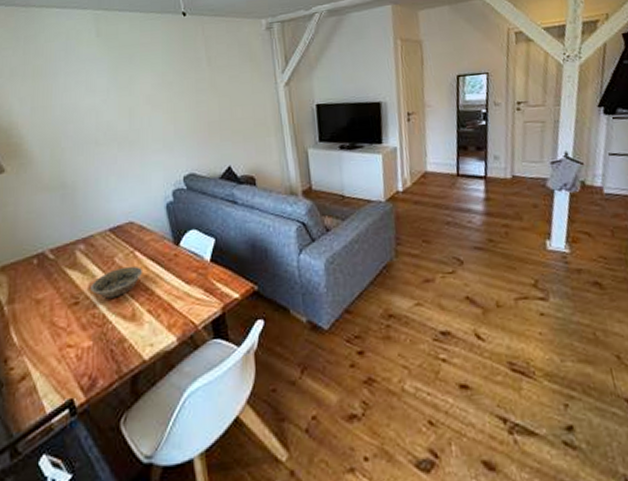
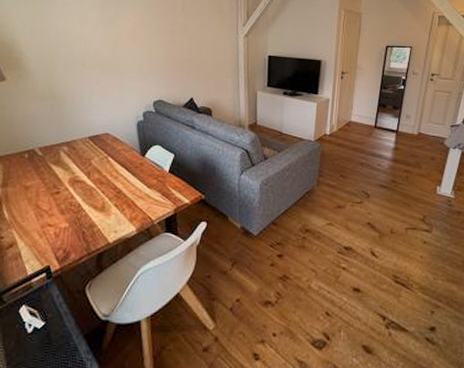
bowl: present [91,265,143,299] -> none [70,168,114,192]

